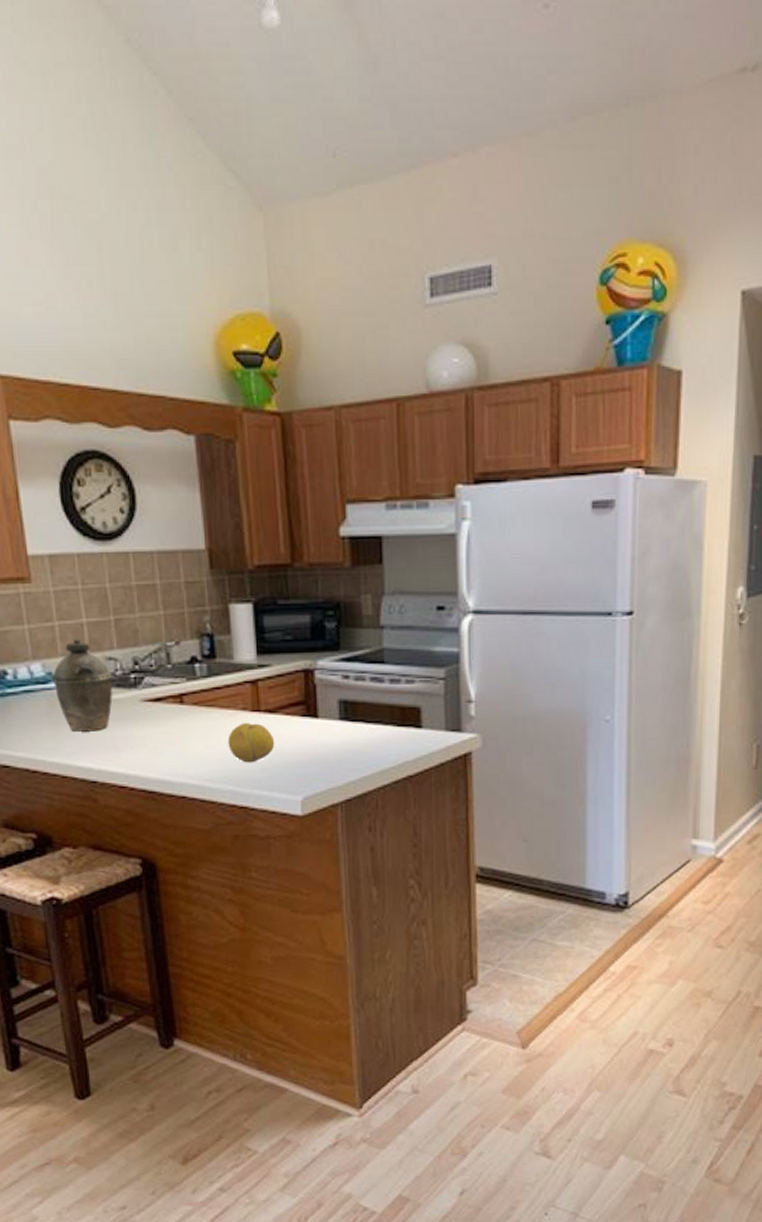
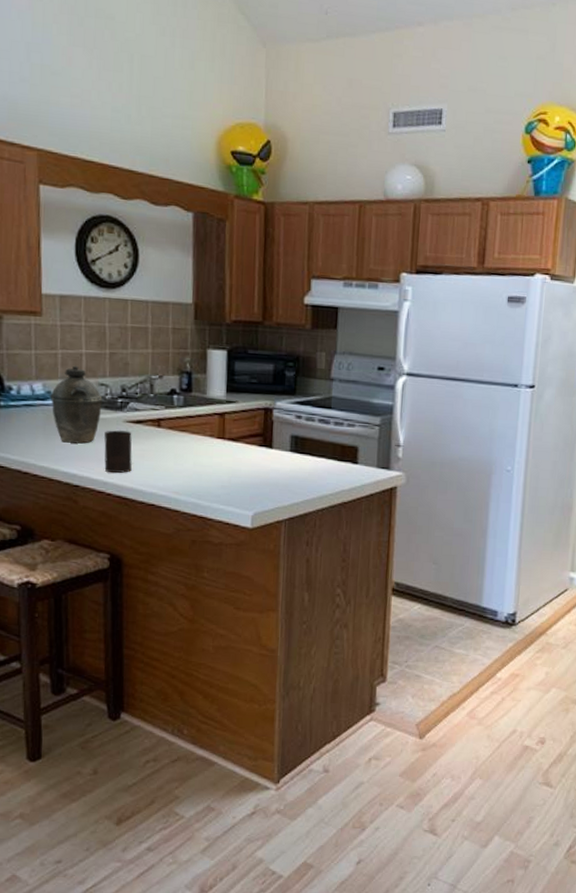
cup: none [119,712,155,764] -> present [104,430,132,474]
fruit: present [227,723,275,763] -> none [194,447,235,481]

